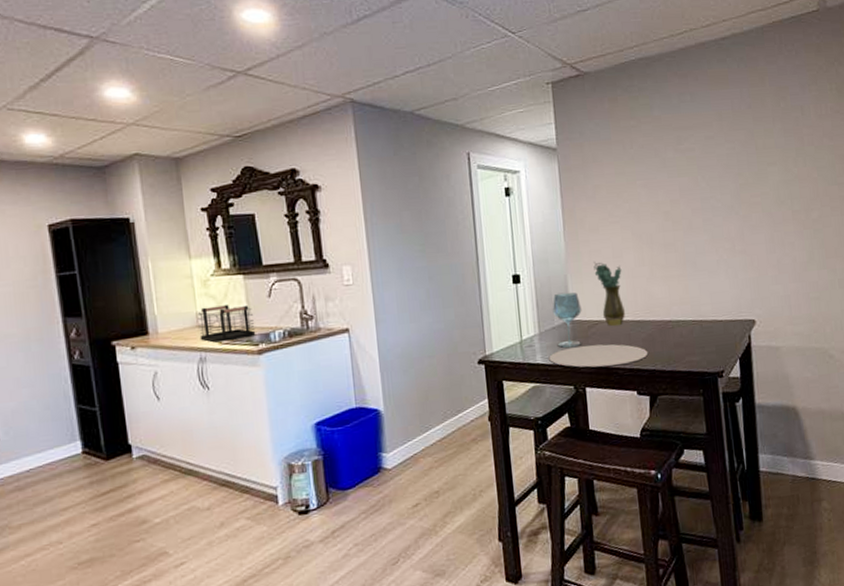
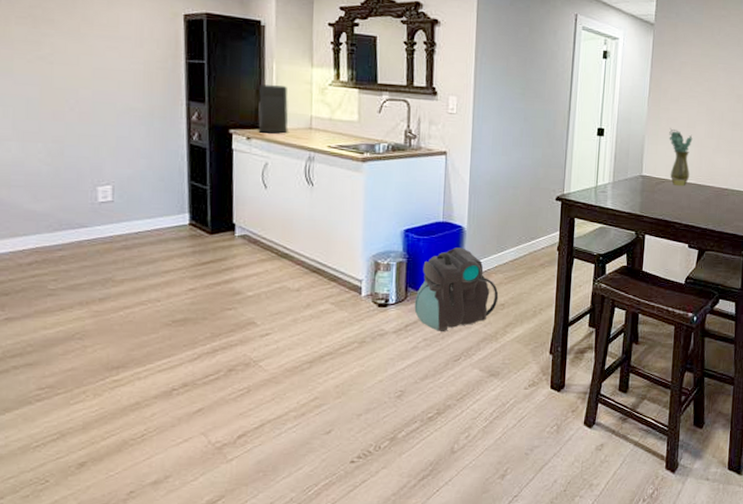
coffee maker: none [137,284,174,340] -> present [258,84,288,134]
dish rack: present [198,304,256,343] -> none [311,112,363,146]
backpack: none [338,433,431,533] -> present [414,247,499,331]
placemat: present [549,343,649,368] -> none [617,198,704,221]
wine glass: present [552,292,582,348] -> none [627,150,653,199]

